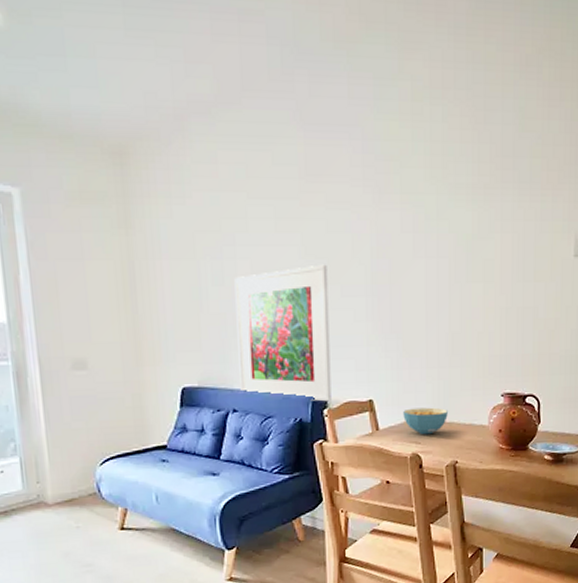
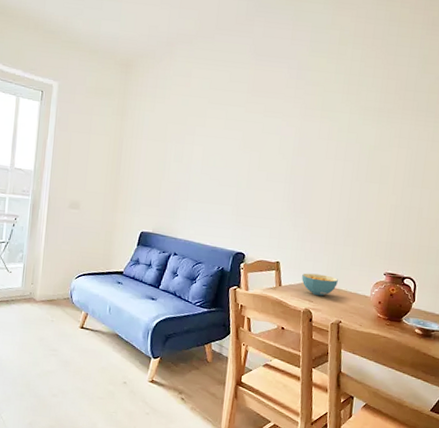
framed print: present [234,264,332,402] -> none [182,155,259,258]

